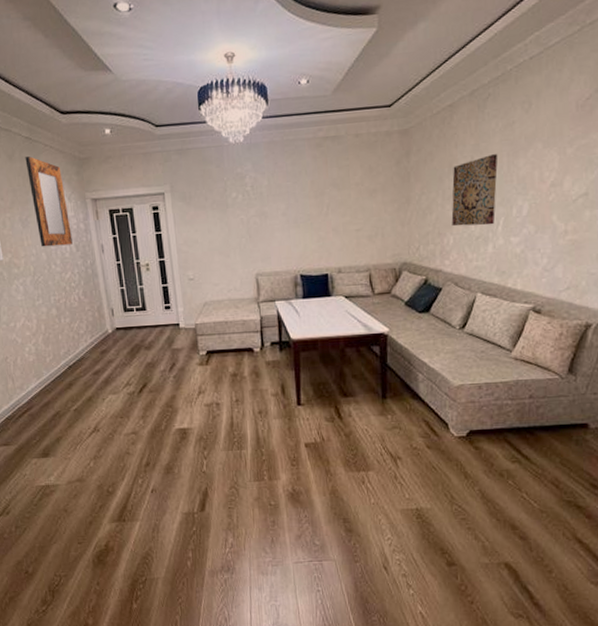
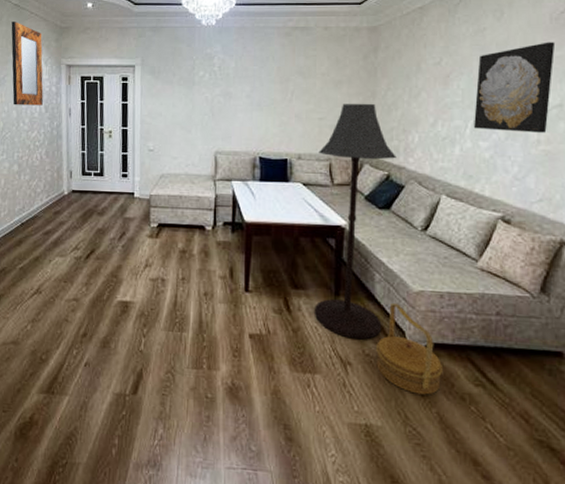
floor lamp: none [358,209,433,436] -> present [314,103,396,340]
basket: none [423,398,484,477] -> present [376,302,444,395]
wall art: present [451,154,498,227] -> none [417,58,468,127]
wall art: none [505,130,582,226] -> present [474,42,556,133]

